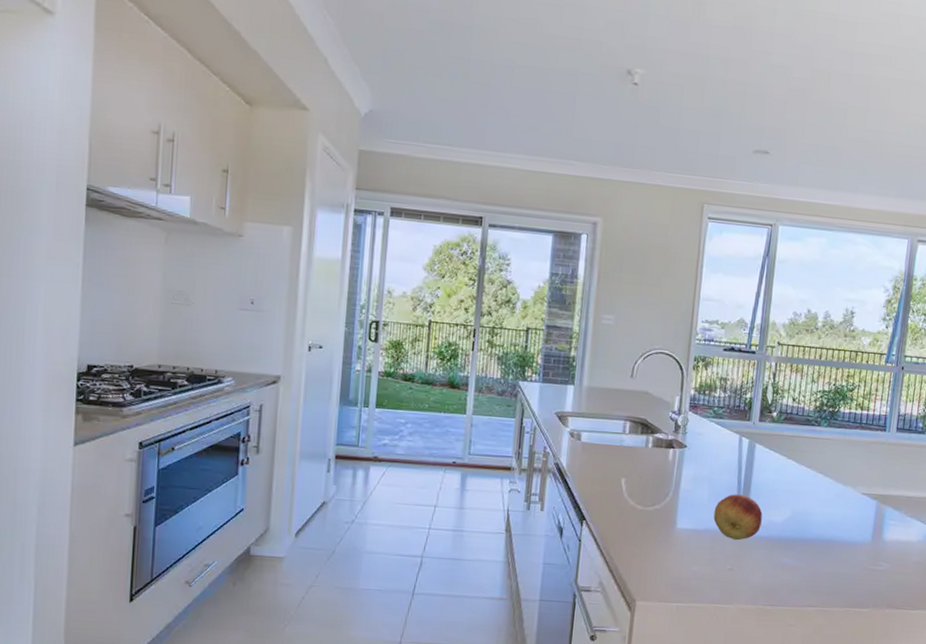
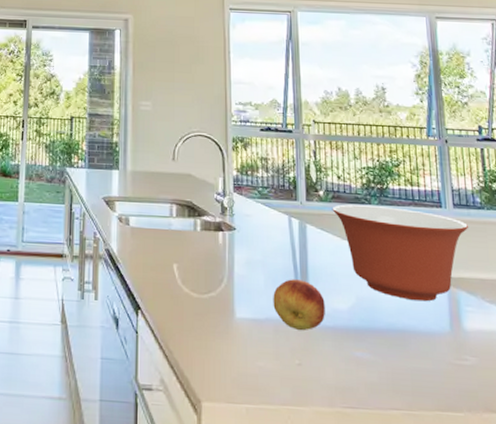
mixing bowl: none [782,426,907,516] -> present [332,204,469,302]

